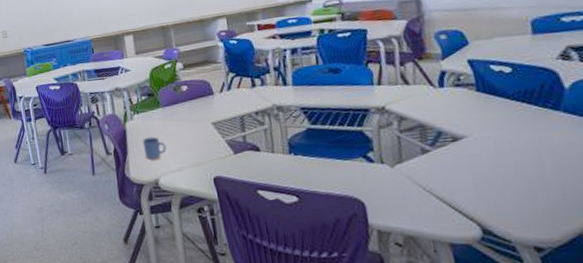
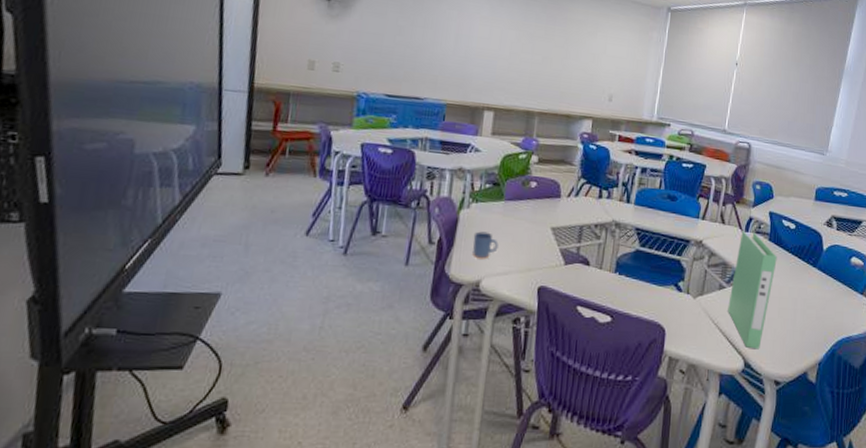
binder: none [434,85,500,214] -> present [728,231,777,350]

